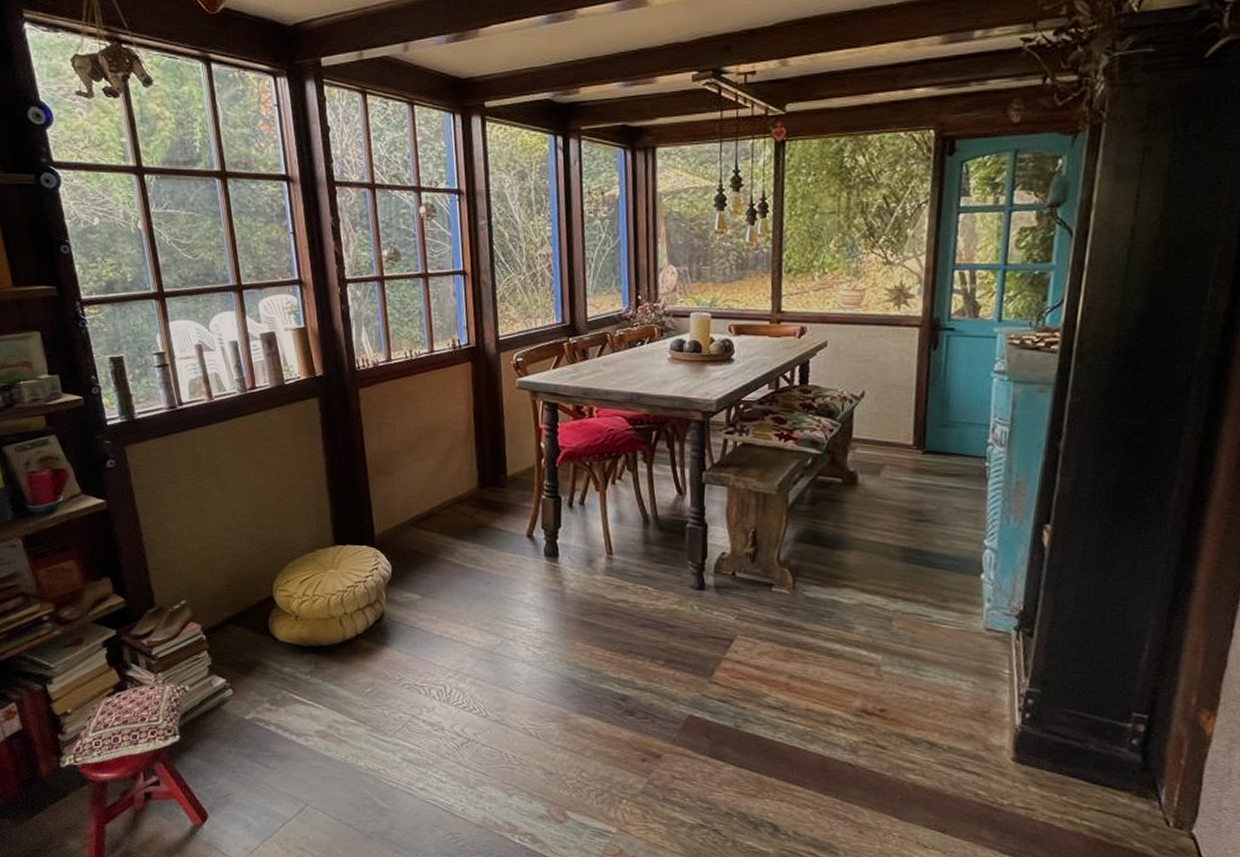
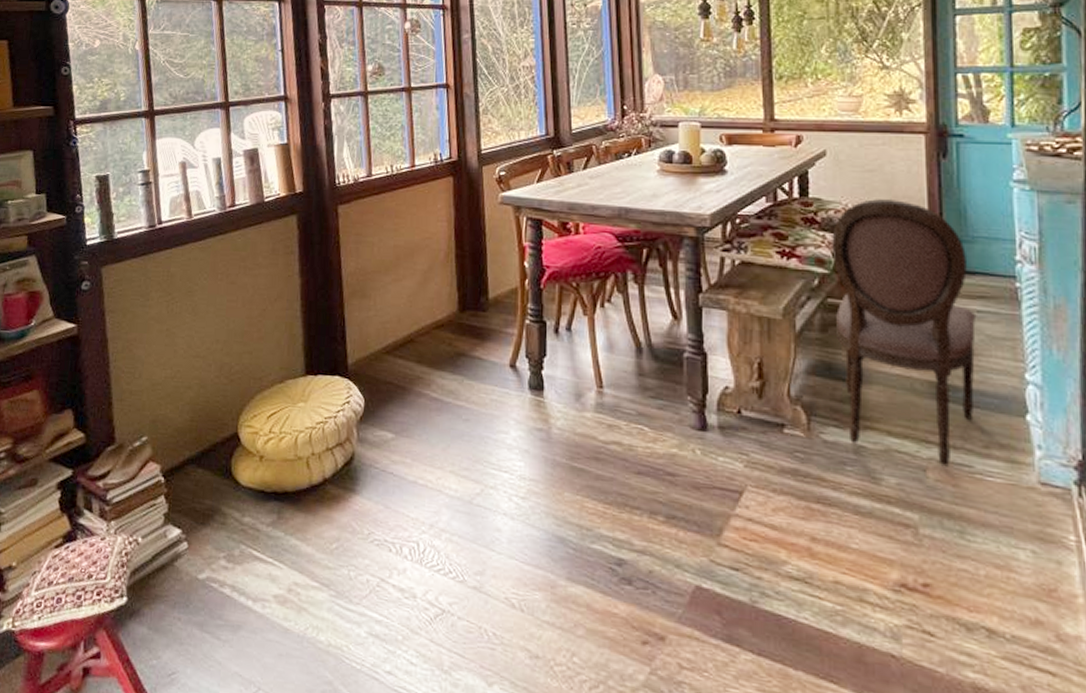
dining chair: none [824,387,947,617] -> present [832,199,976,467]

